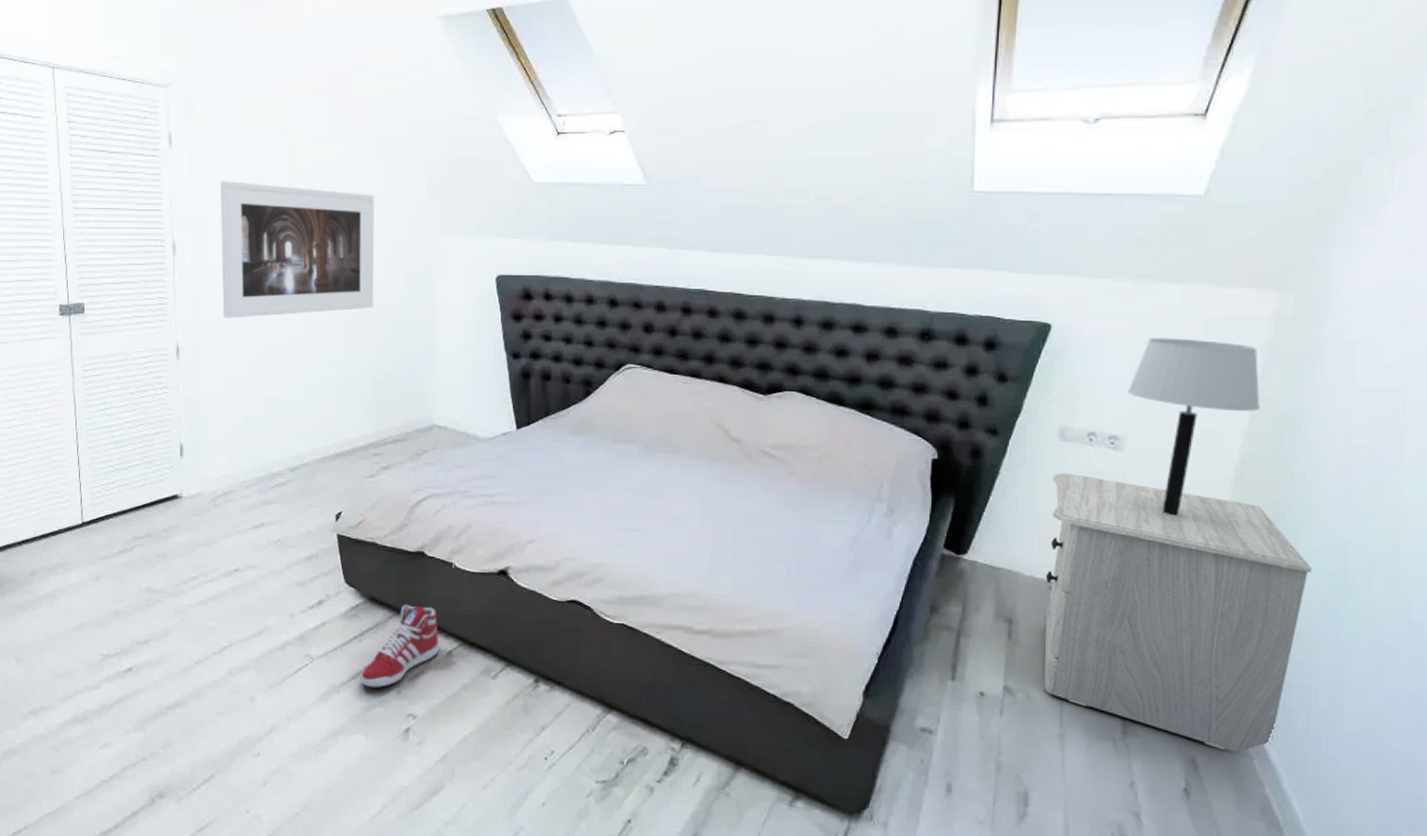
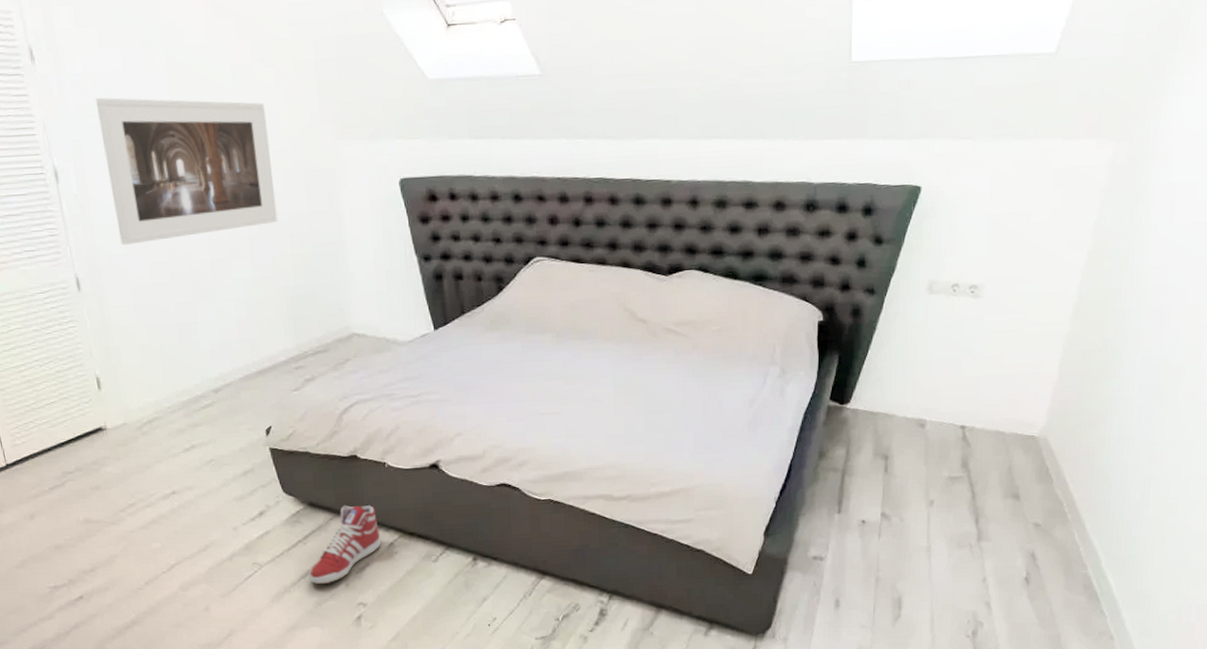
nightstand: present [1044,473,1313,753] -> none [914,322,1132,544]
table lamp: present [1128,337,1260,516] -> none [986,190,1096,352]

